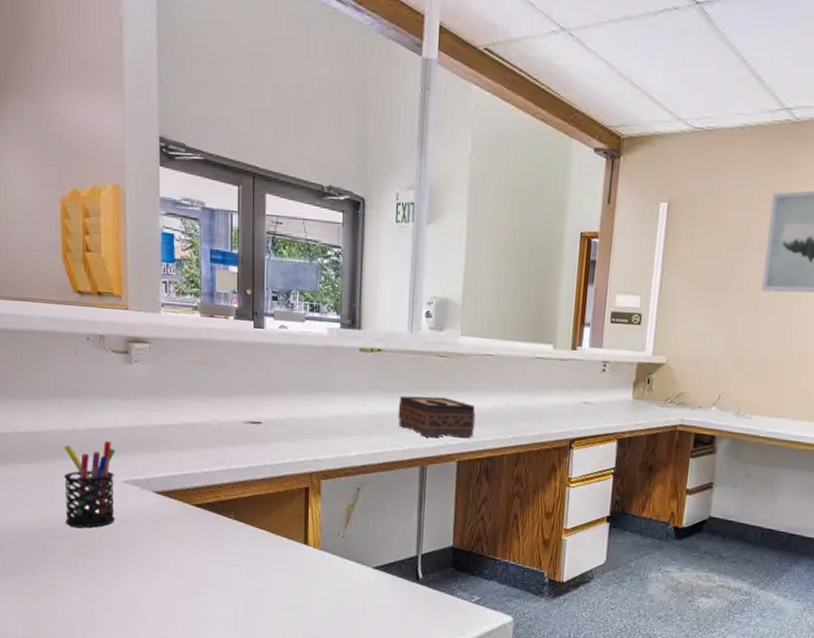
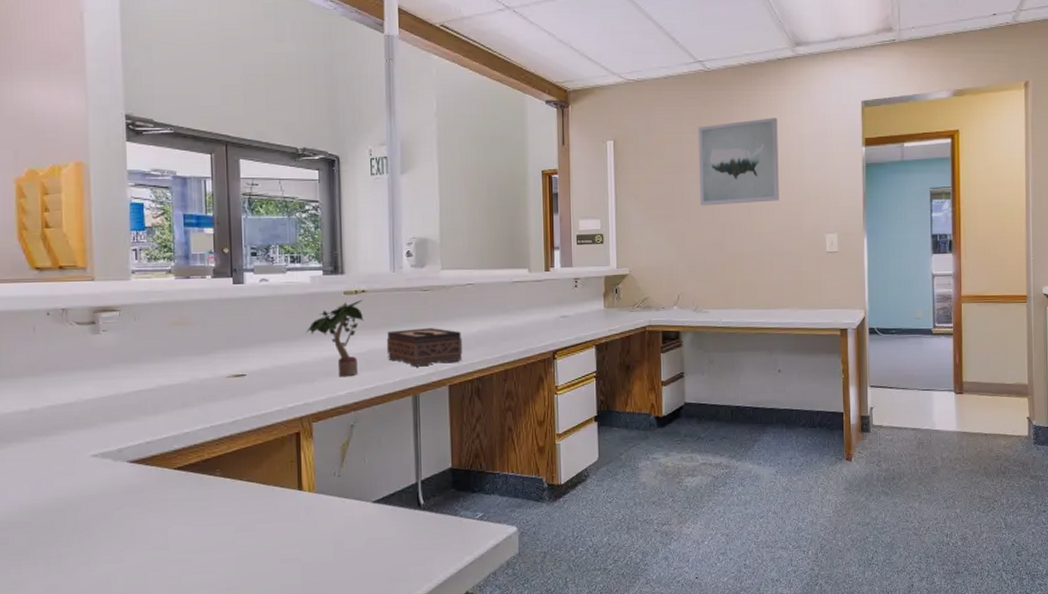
pen holder: present [63,440,116,528] -> none [19,415,83,514]
potted plant: none [320,358,378,439] -> present [305,299,364,377]

